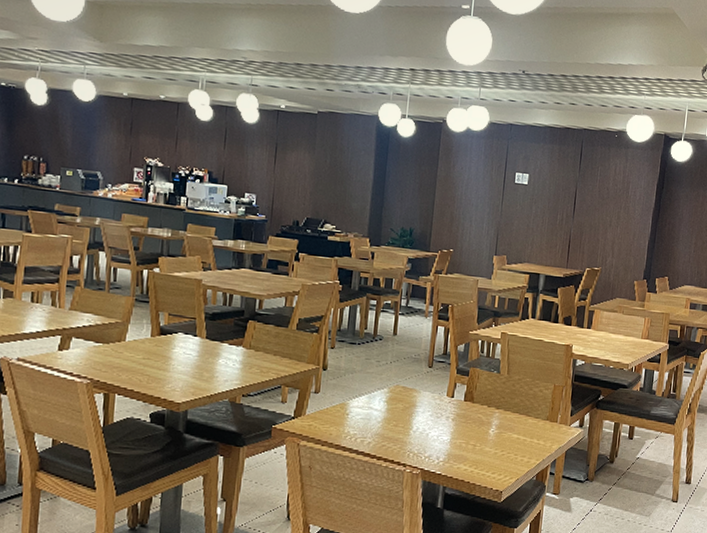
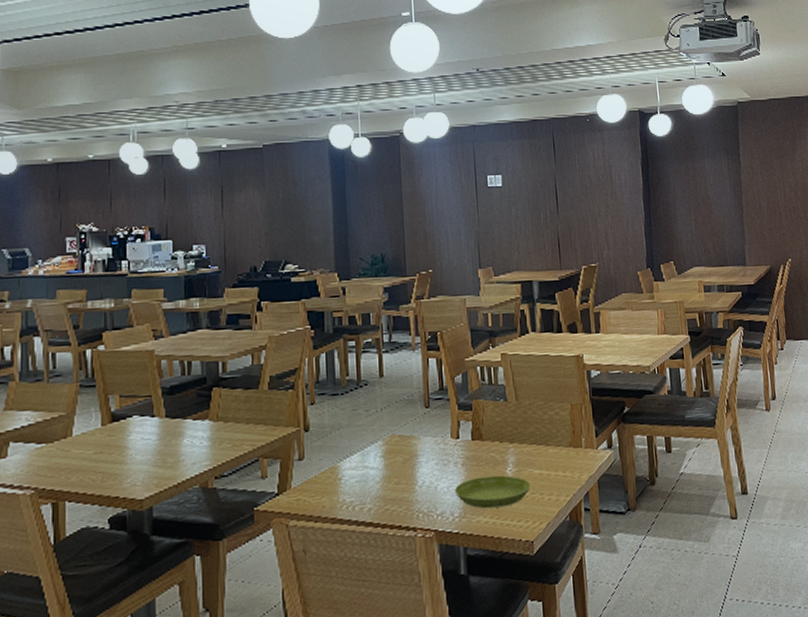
saucer: none [442,432,508,460] -> present [454,475,531,509]

